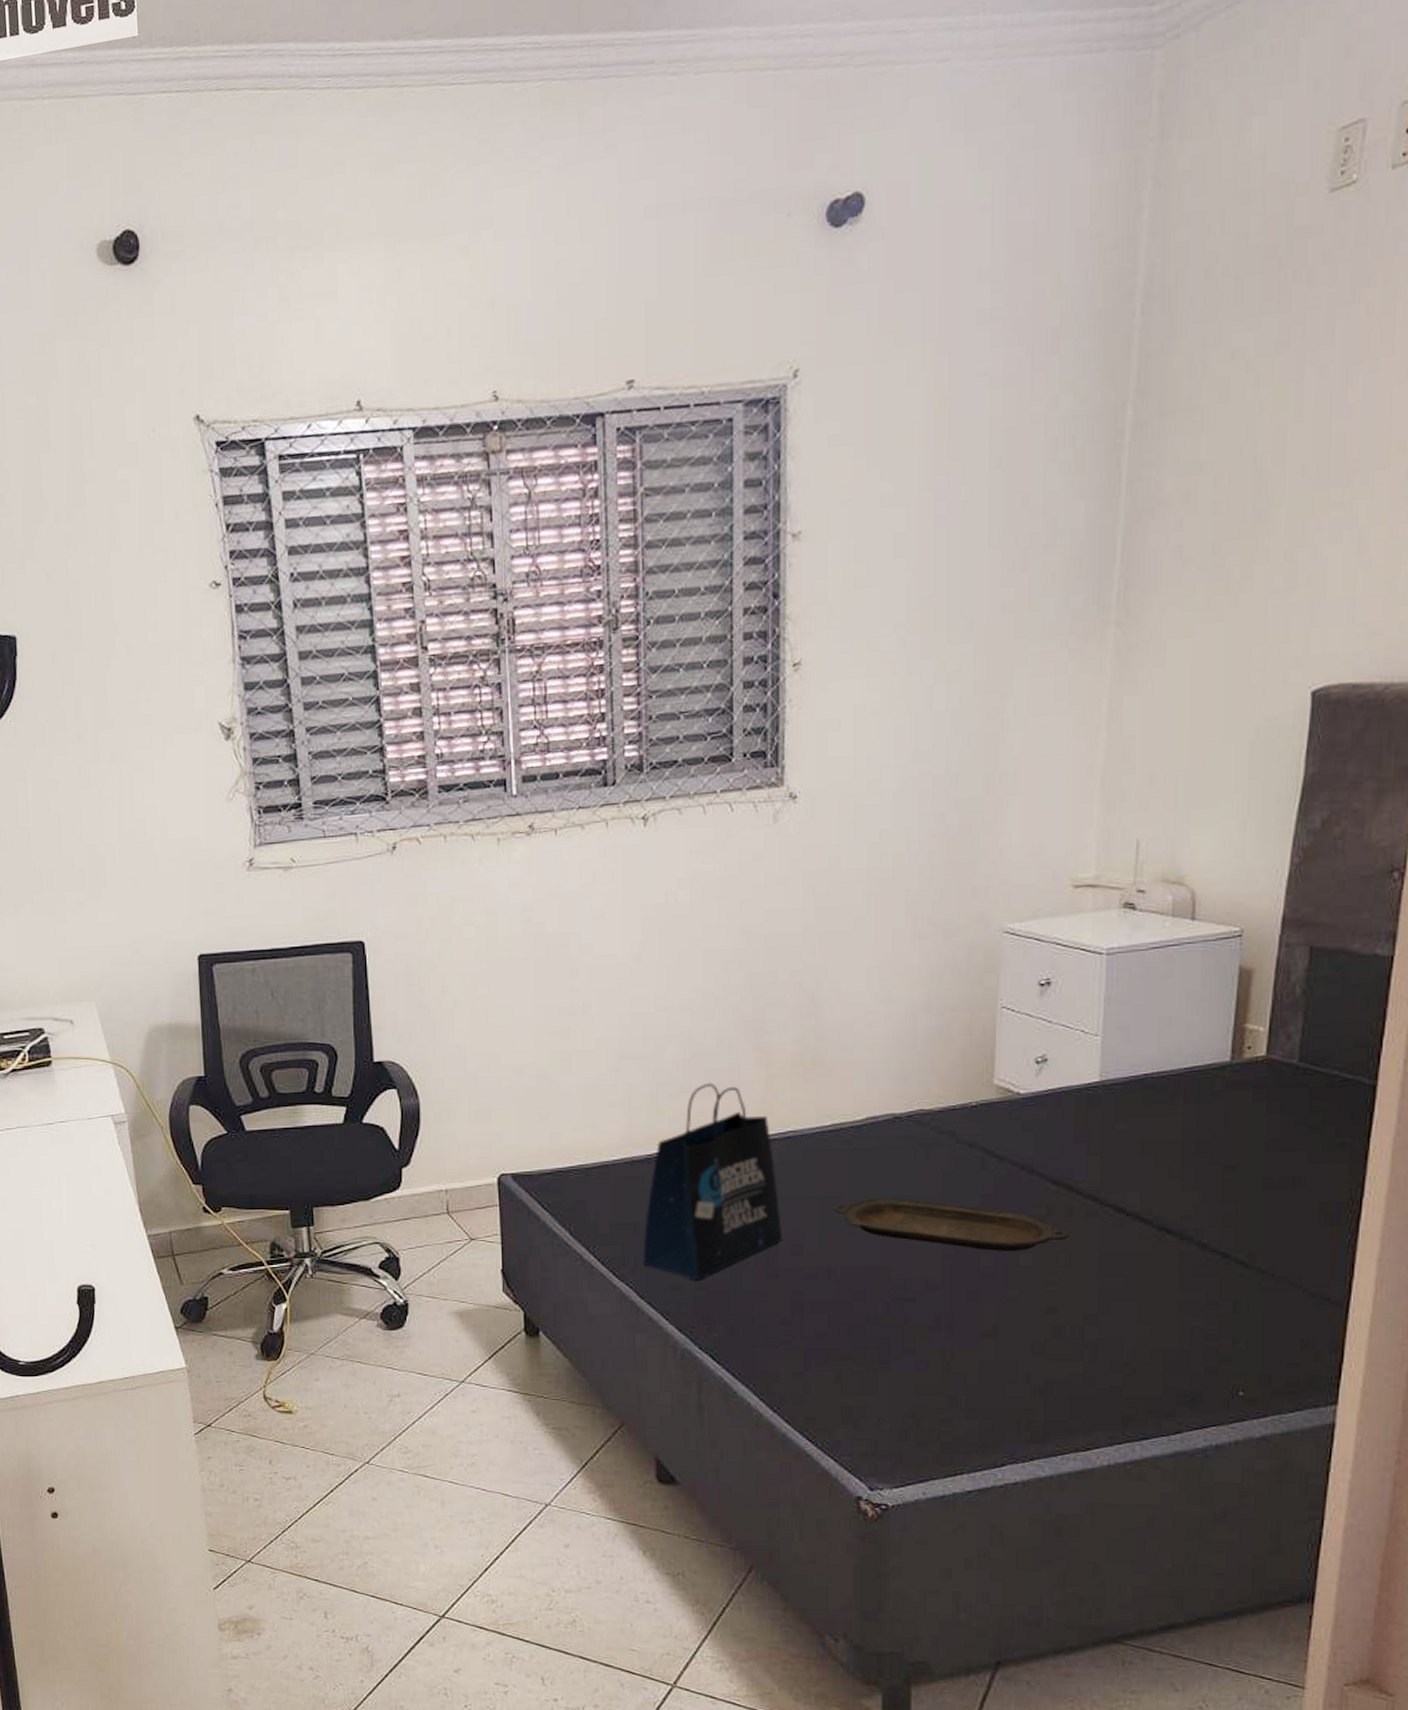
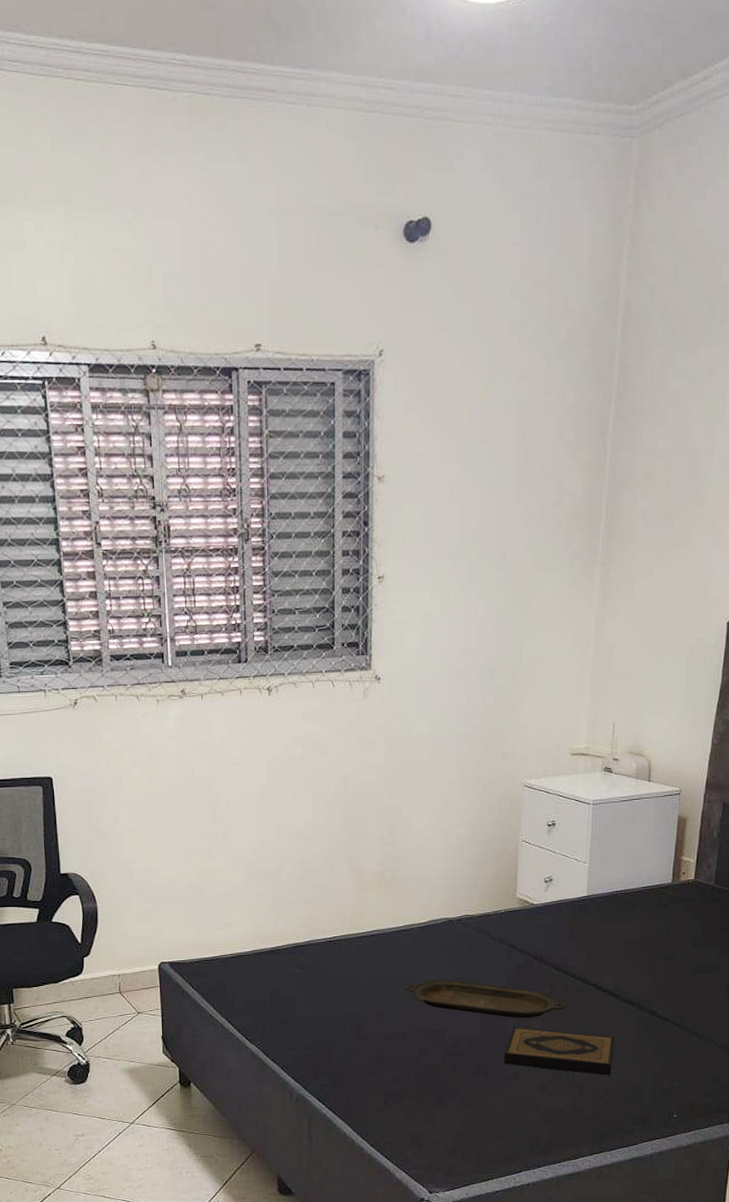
tote bag: present [643,1082,783,1281] -> none [268,893,370,1043]
hardback book: none [977,1263,1145,1333] -> present [503,1027,615,1075]

